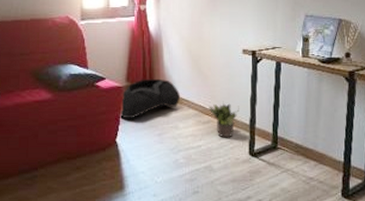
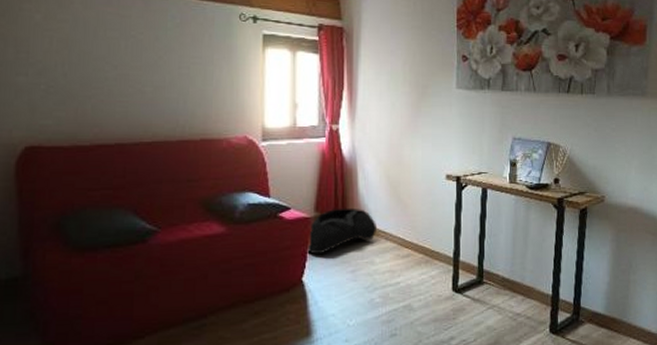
potted plant: present [208,102,239,138] -> none [408,233,442,273]

